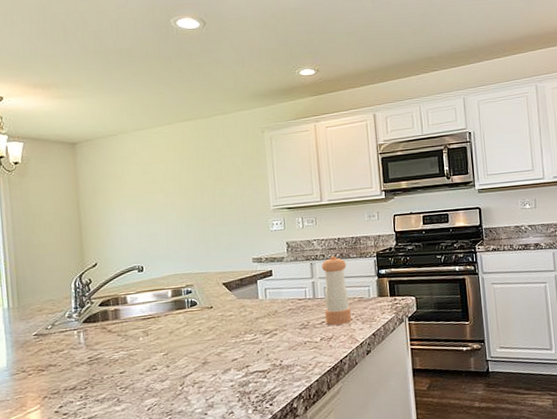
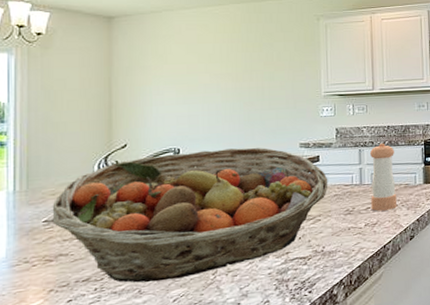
fruit basket: none [39,263,282,392] -> present [52,147,328,283]

